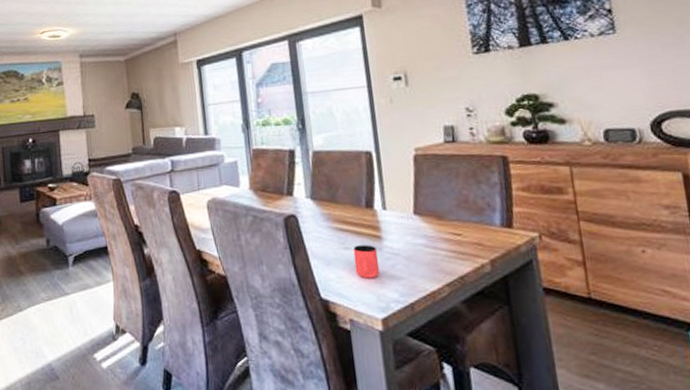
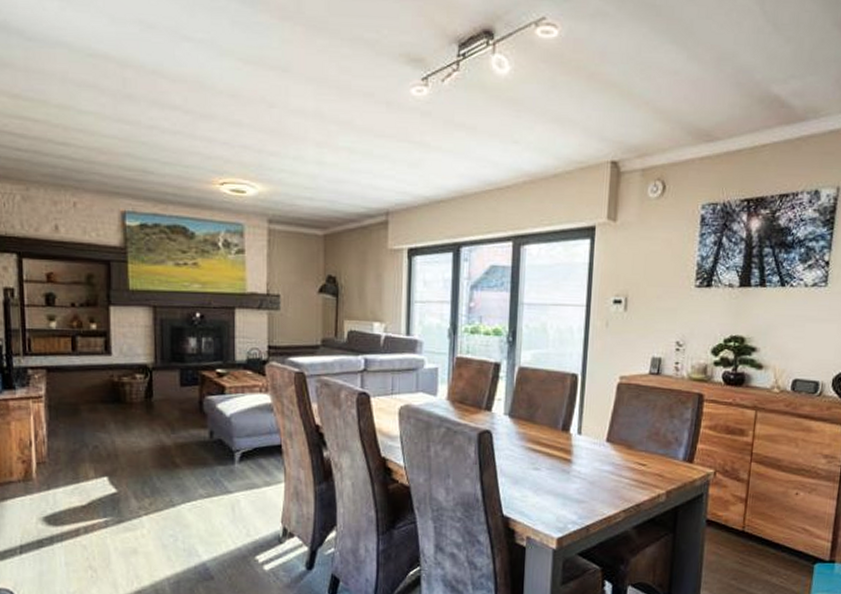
cup: present [353,245,380,278] -> none [540,467,566,500]

